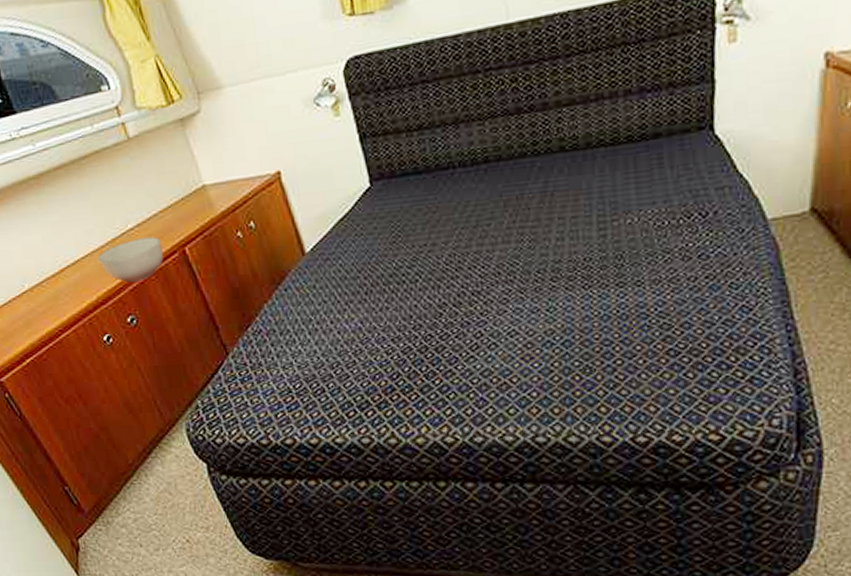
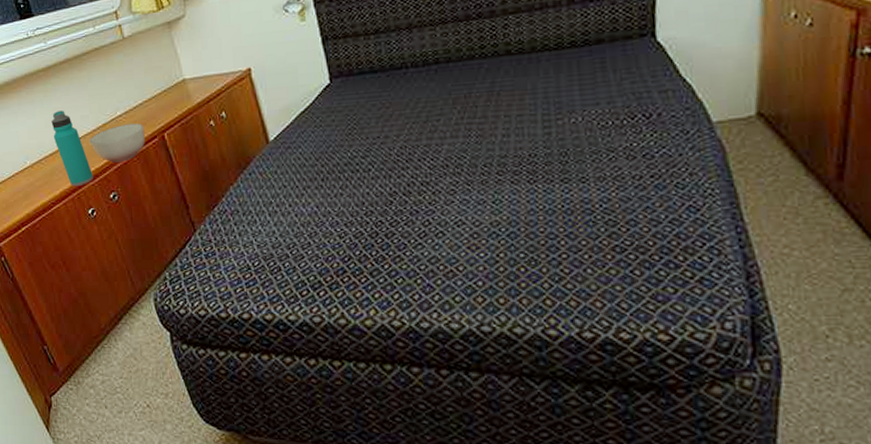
water bottle: none [49,224,107,312] -> present [51,110,94,187]

